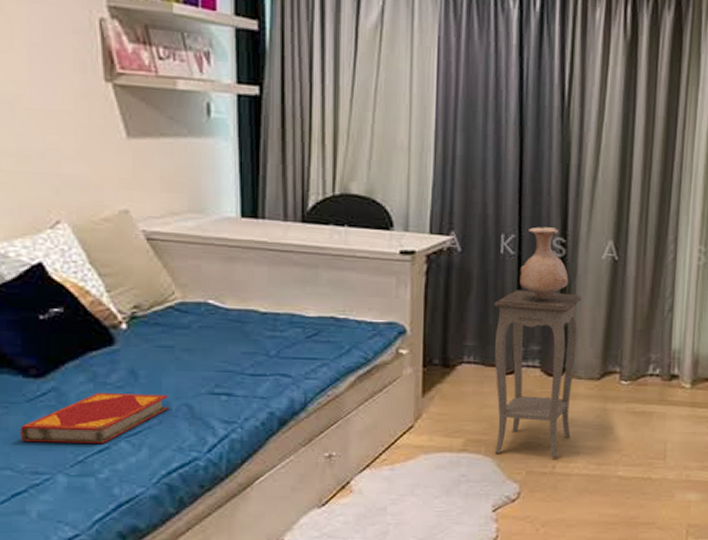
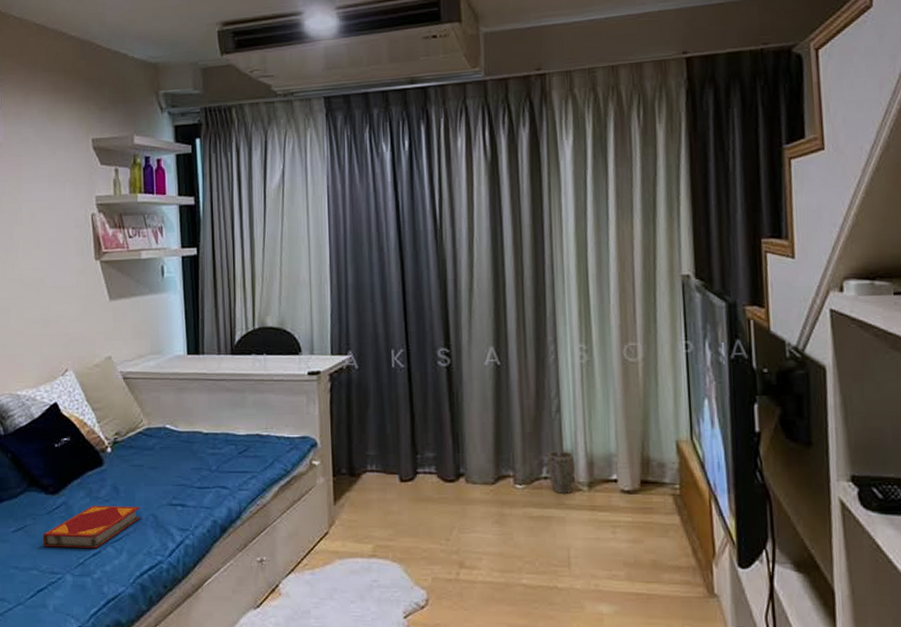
accent table: present [493,290,582,458] -> none [389,400,471,565]
vase: present [519,226,569,301] -> none [410,339,456,409]
plant pot: none [655,349,681,390] -> present [548,451,575,493]

